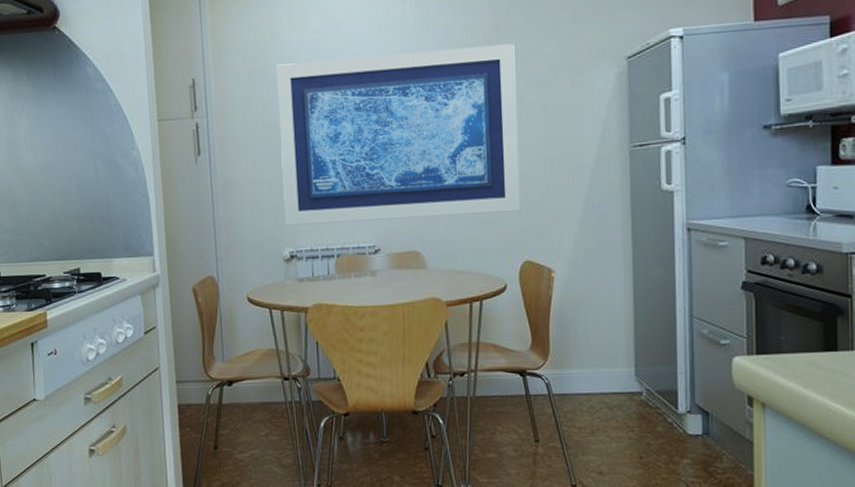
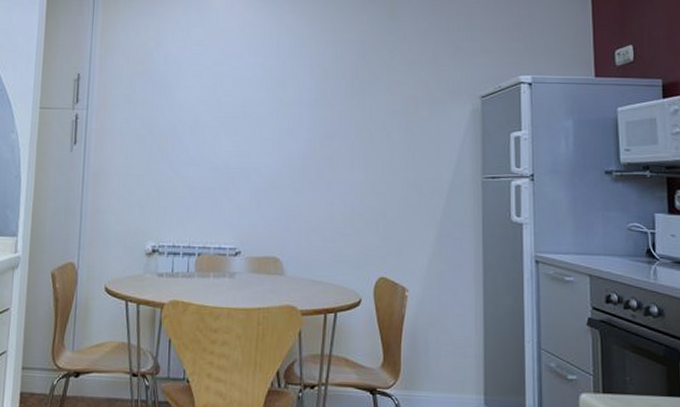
wall art: present [276,44,521,226] -> none [151,69,379,228]

